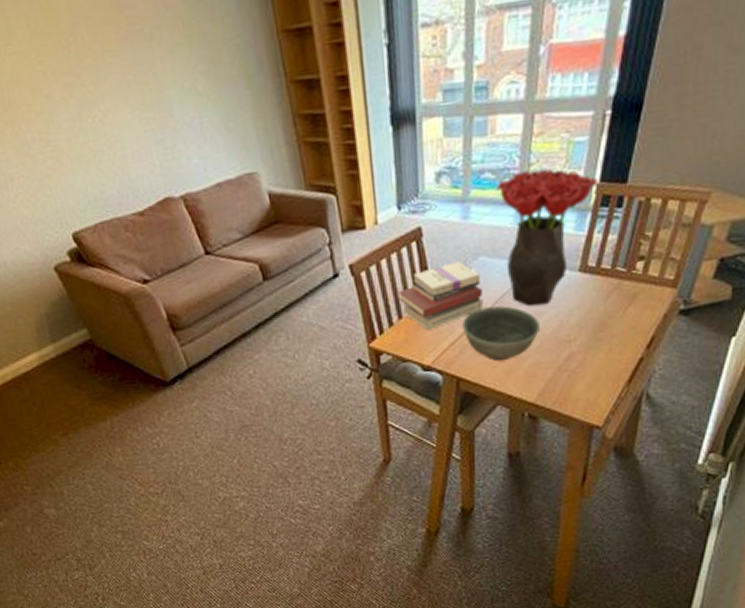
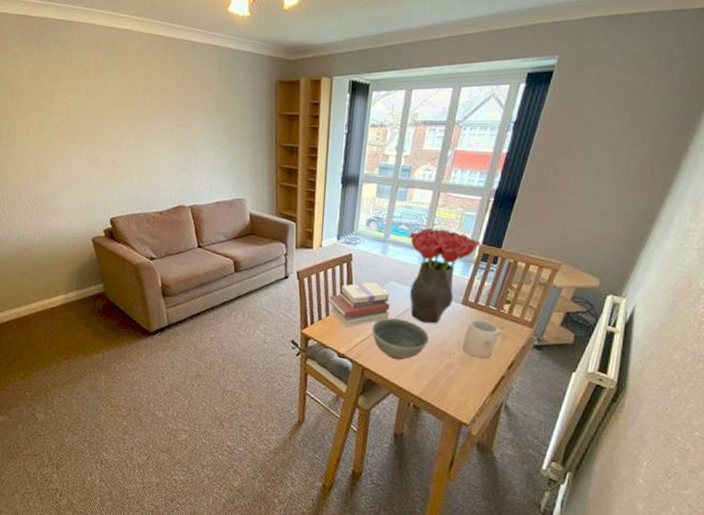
mug: none [585,287,643,340] -> present [462,319,507,359]

